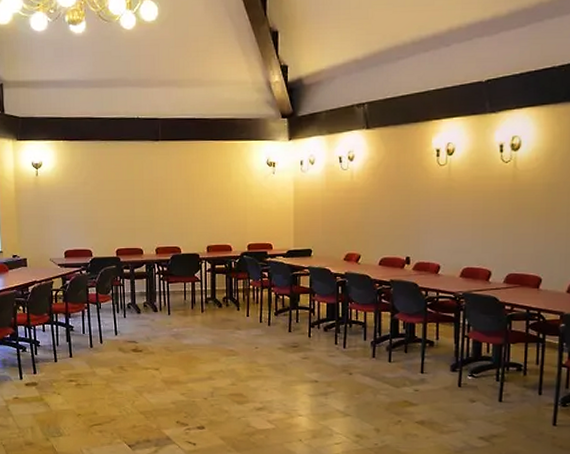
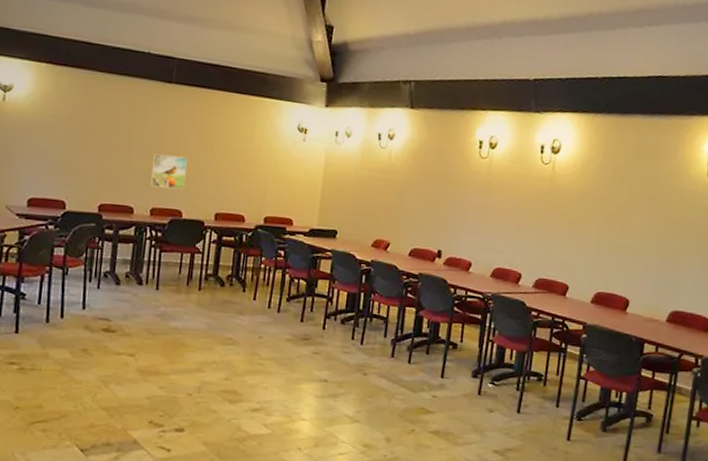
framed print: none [153,202,179,230] -> present [151,154,187,190]

